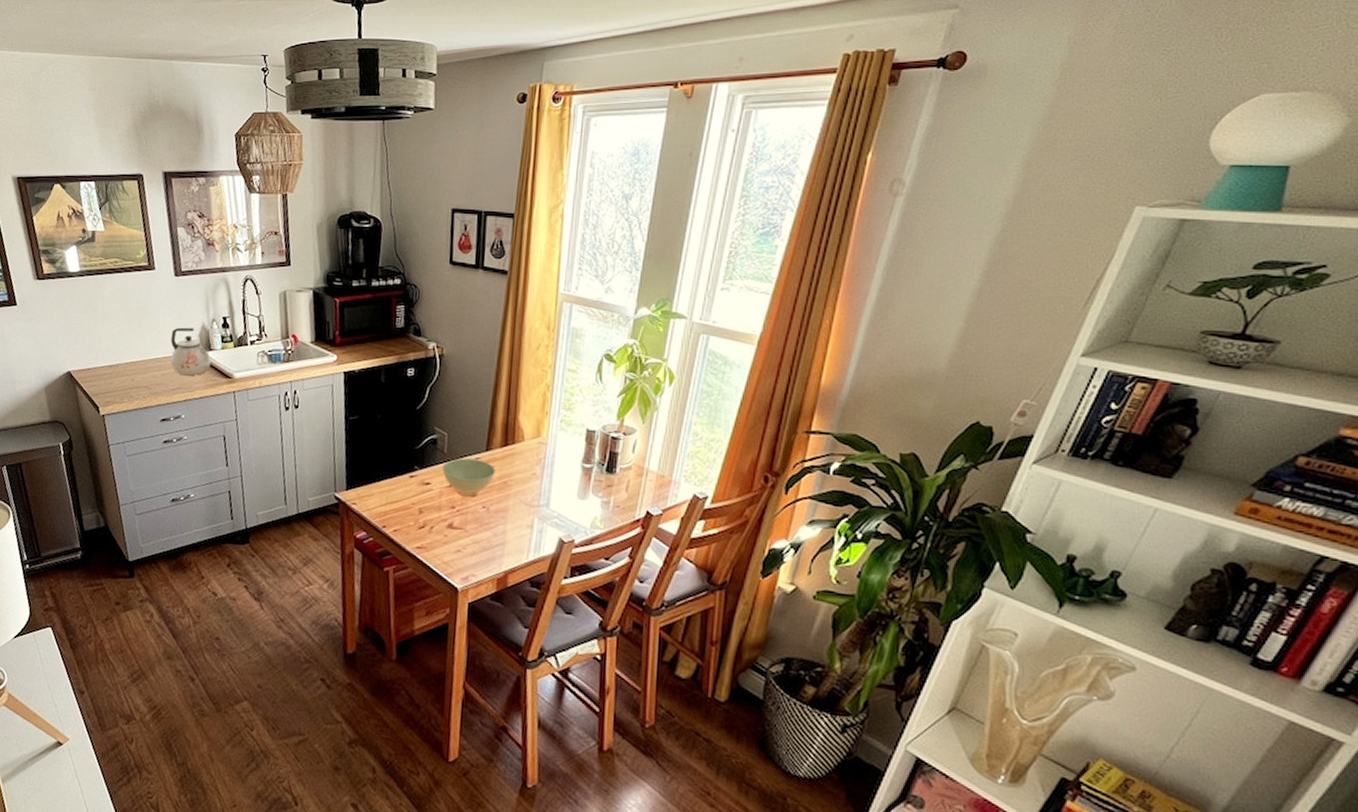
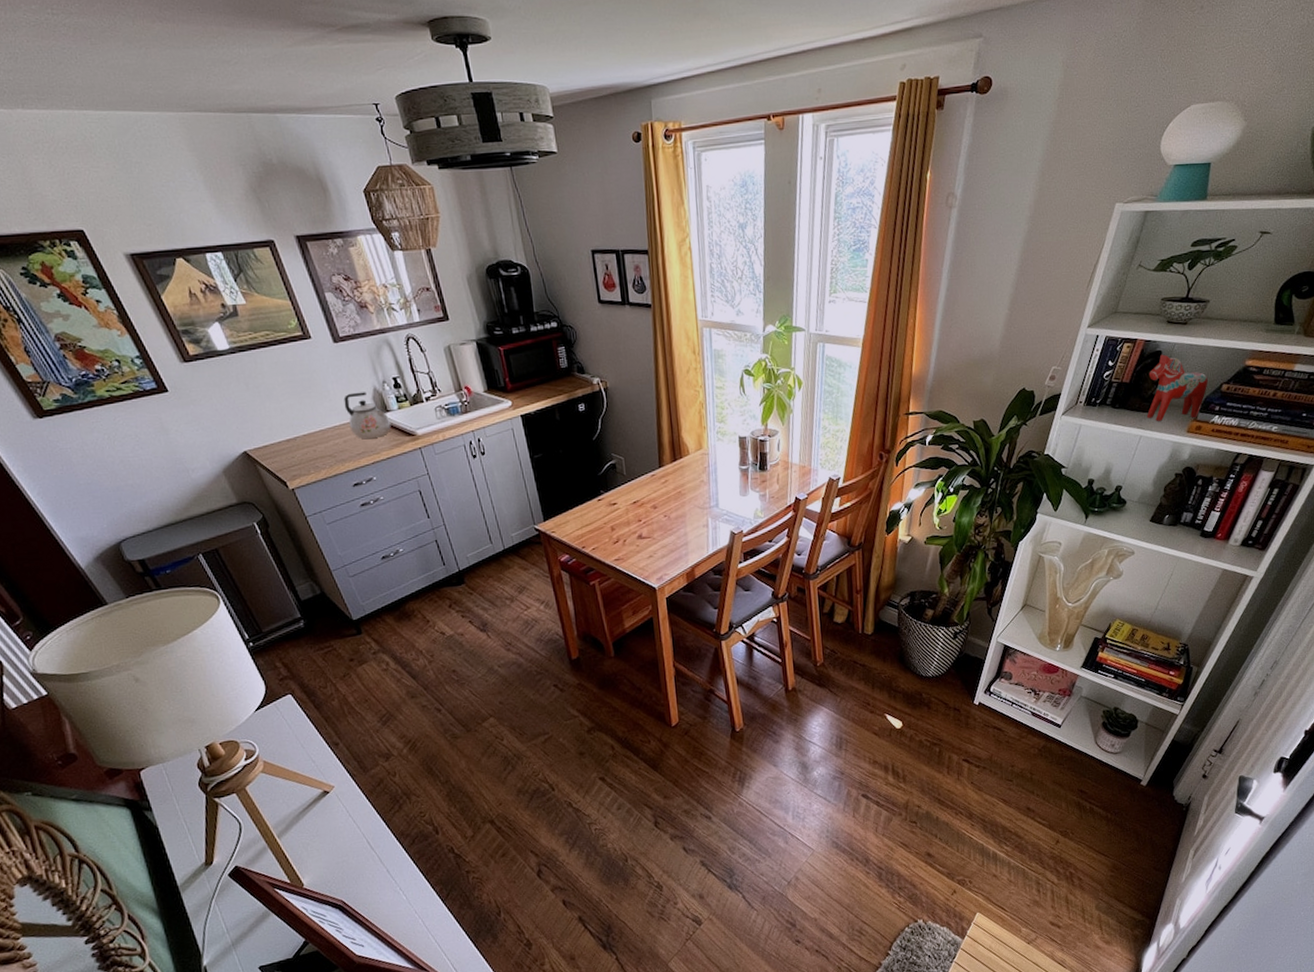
bowl: present [442,458,496,498] -> none [624,476,670,511]
decorative figurine: none [1167,403,1273,497] -> present [1146,354,1208,421]

